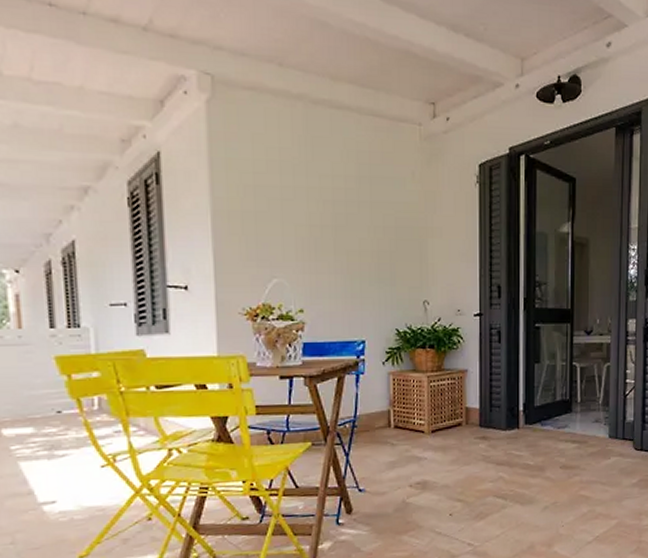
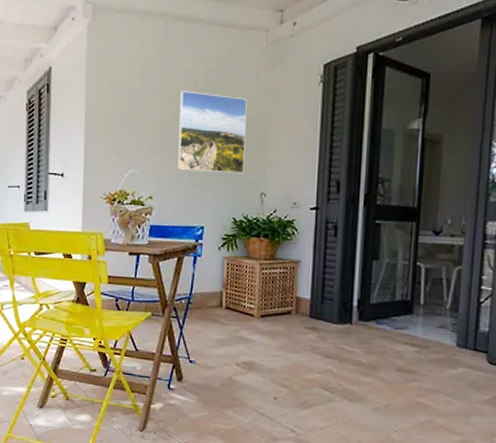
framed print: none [328,187,405,281] -> present [177,90,247,174]

